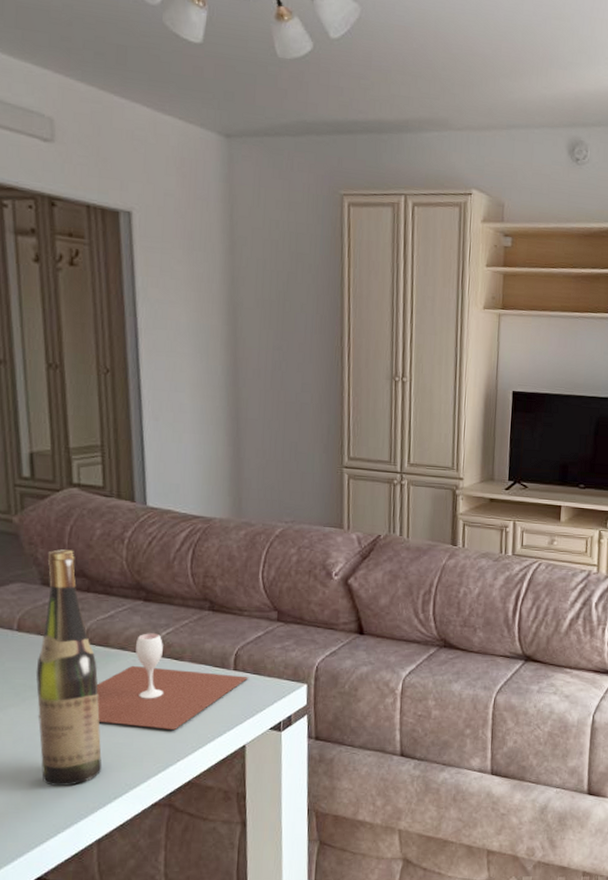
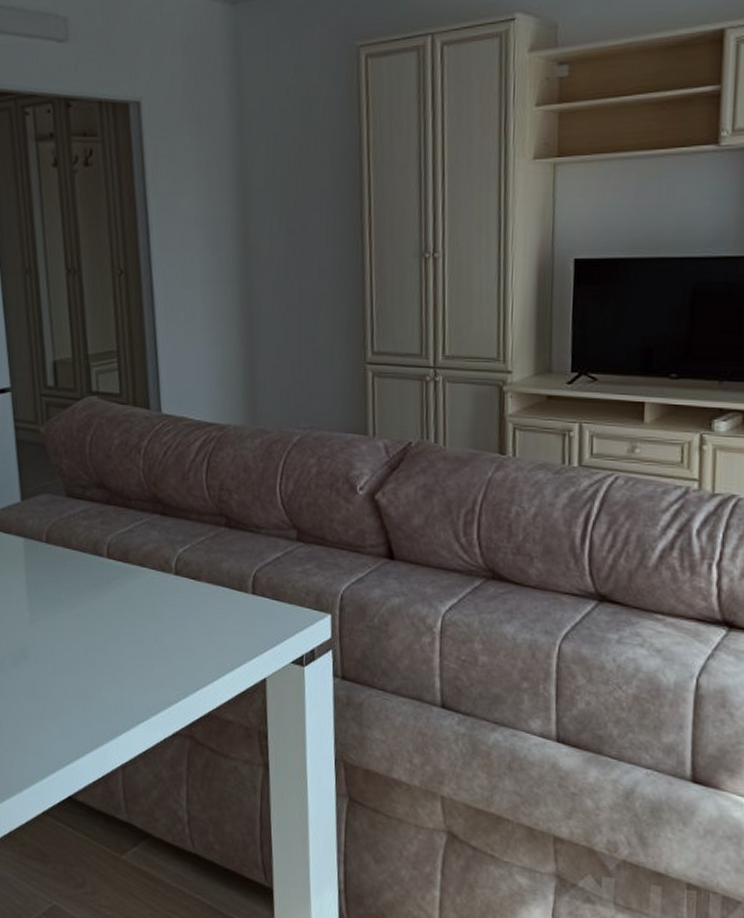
wine bottle: present [36,549,102,786] -> none [63,460,125,705]
wine glass: present [96,633,249,730] -> none [117,549,268,655]

